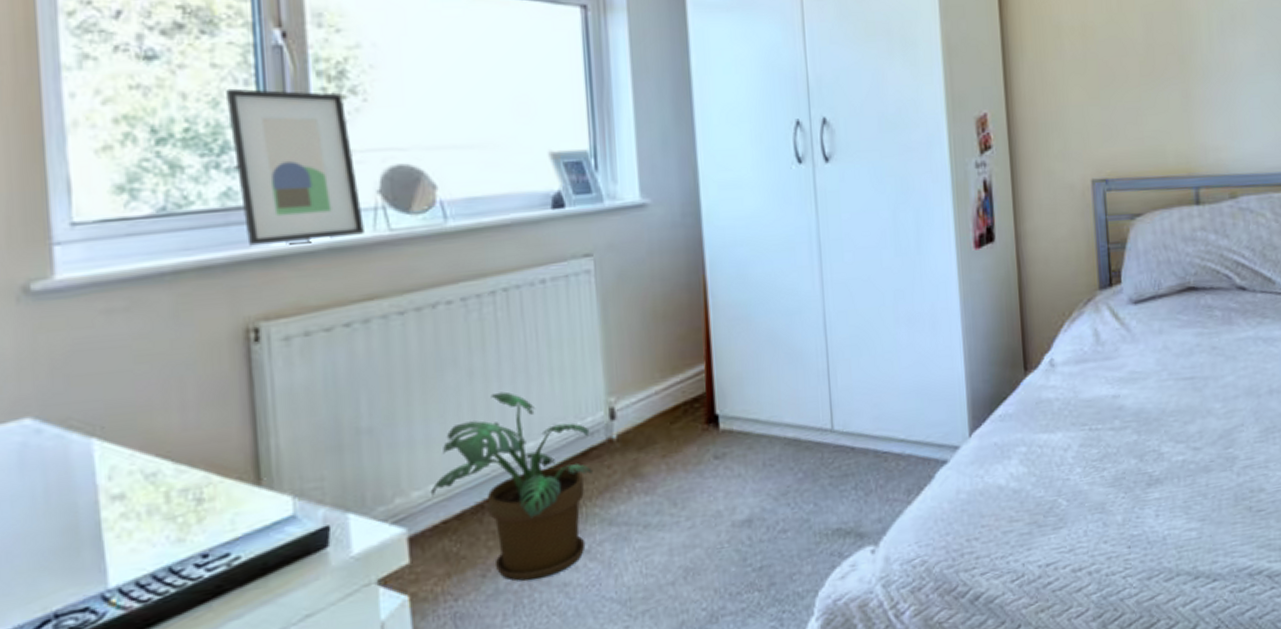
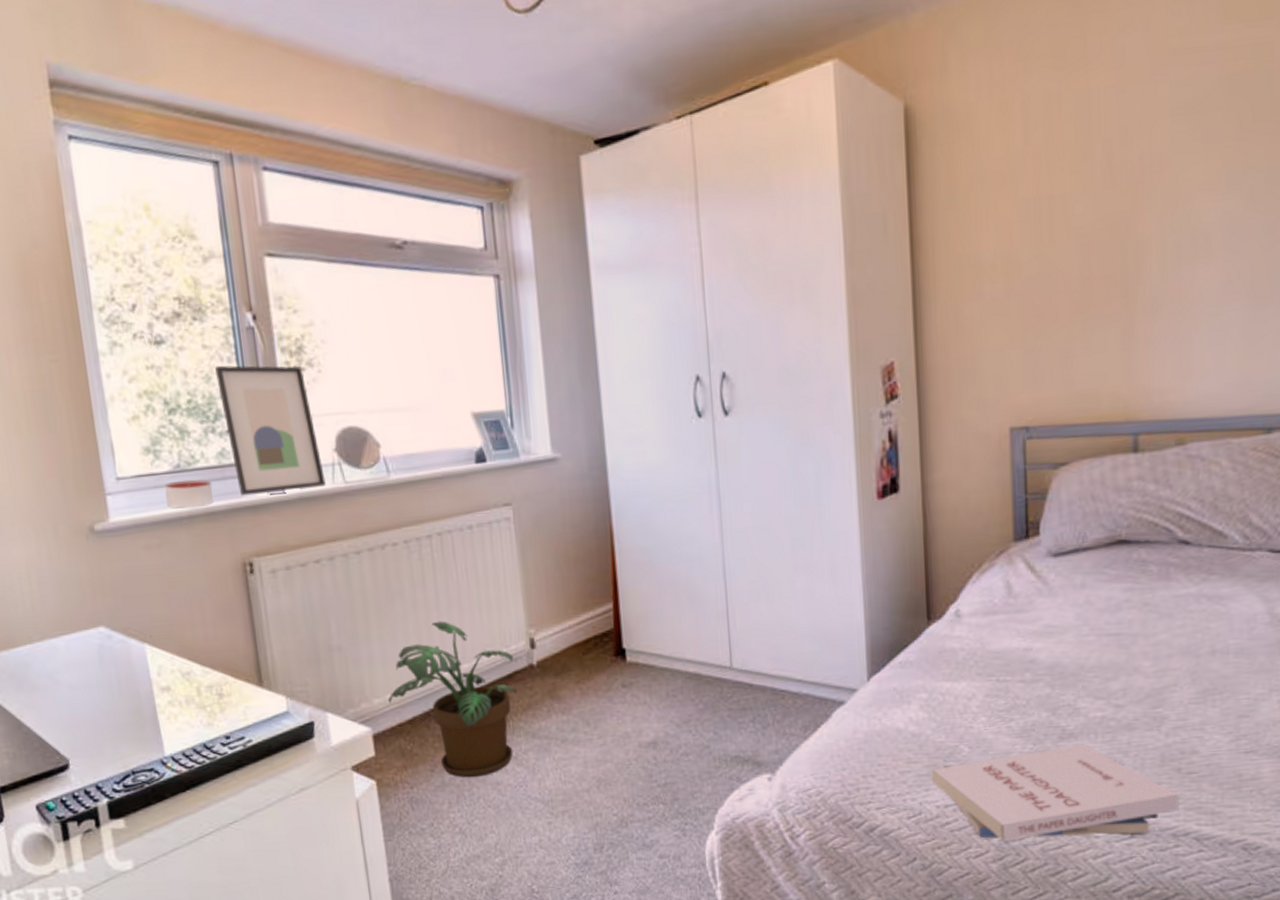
candle: none [141,225,211,263] -> present [164,479,213,510]
books: none [1032,488,1252,598] -> present [930,743,1179,842]

